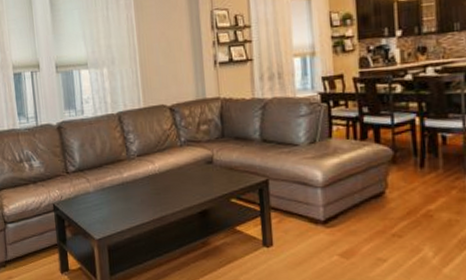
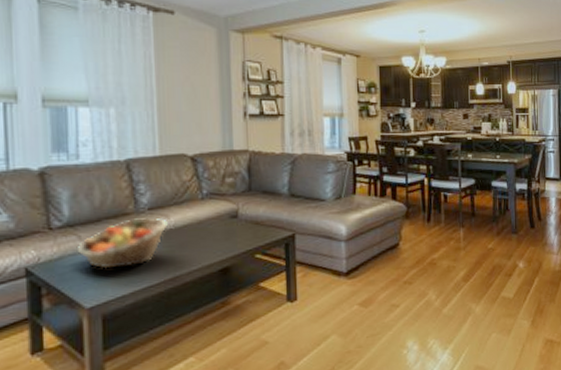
fruit basket: none [87,164,154,207] -> present [78,218,168,269]

